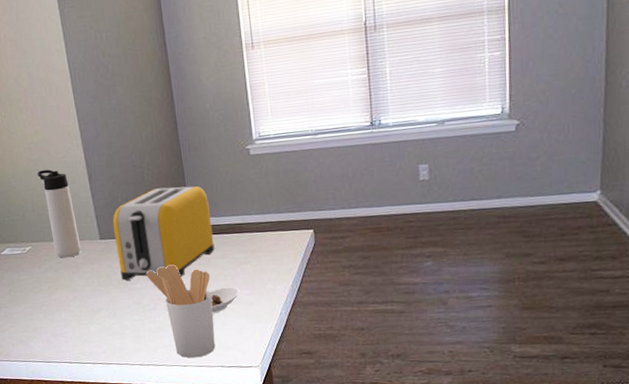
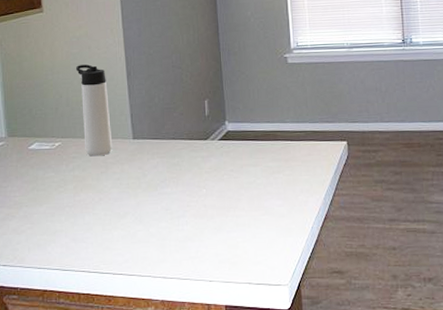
toaster: present [112,186,215,280] -> none [147,90,249,184]
utensil holder: present [146,264,216,358] -> none [177,170,244,273]
saucer: present [210,287,240,313] -> none [241,196,272,224]

